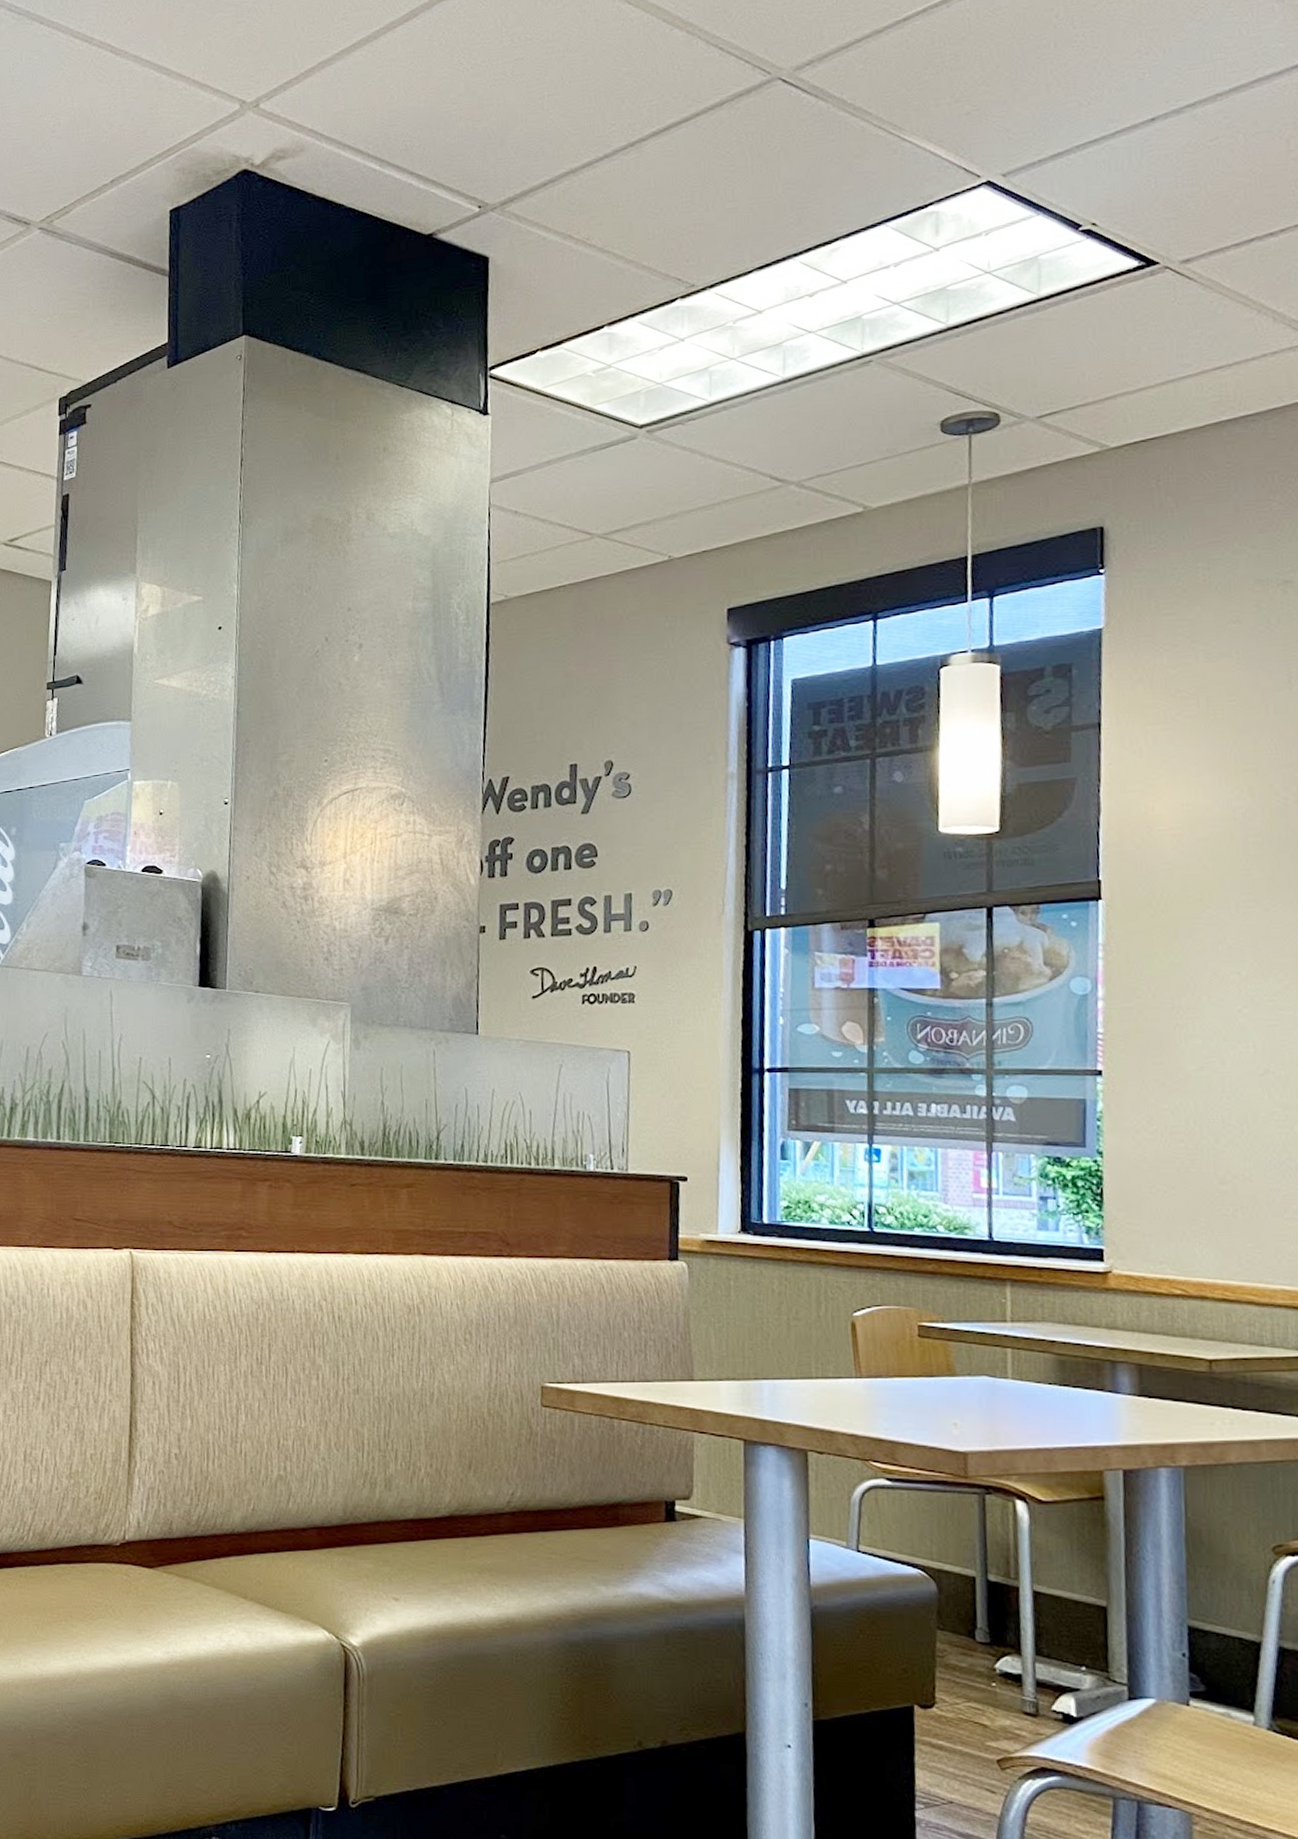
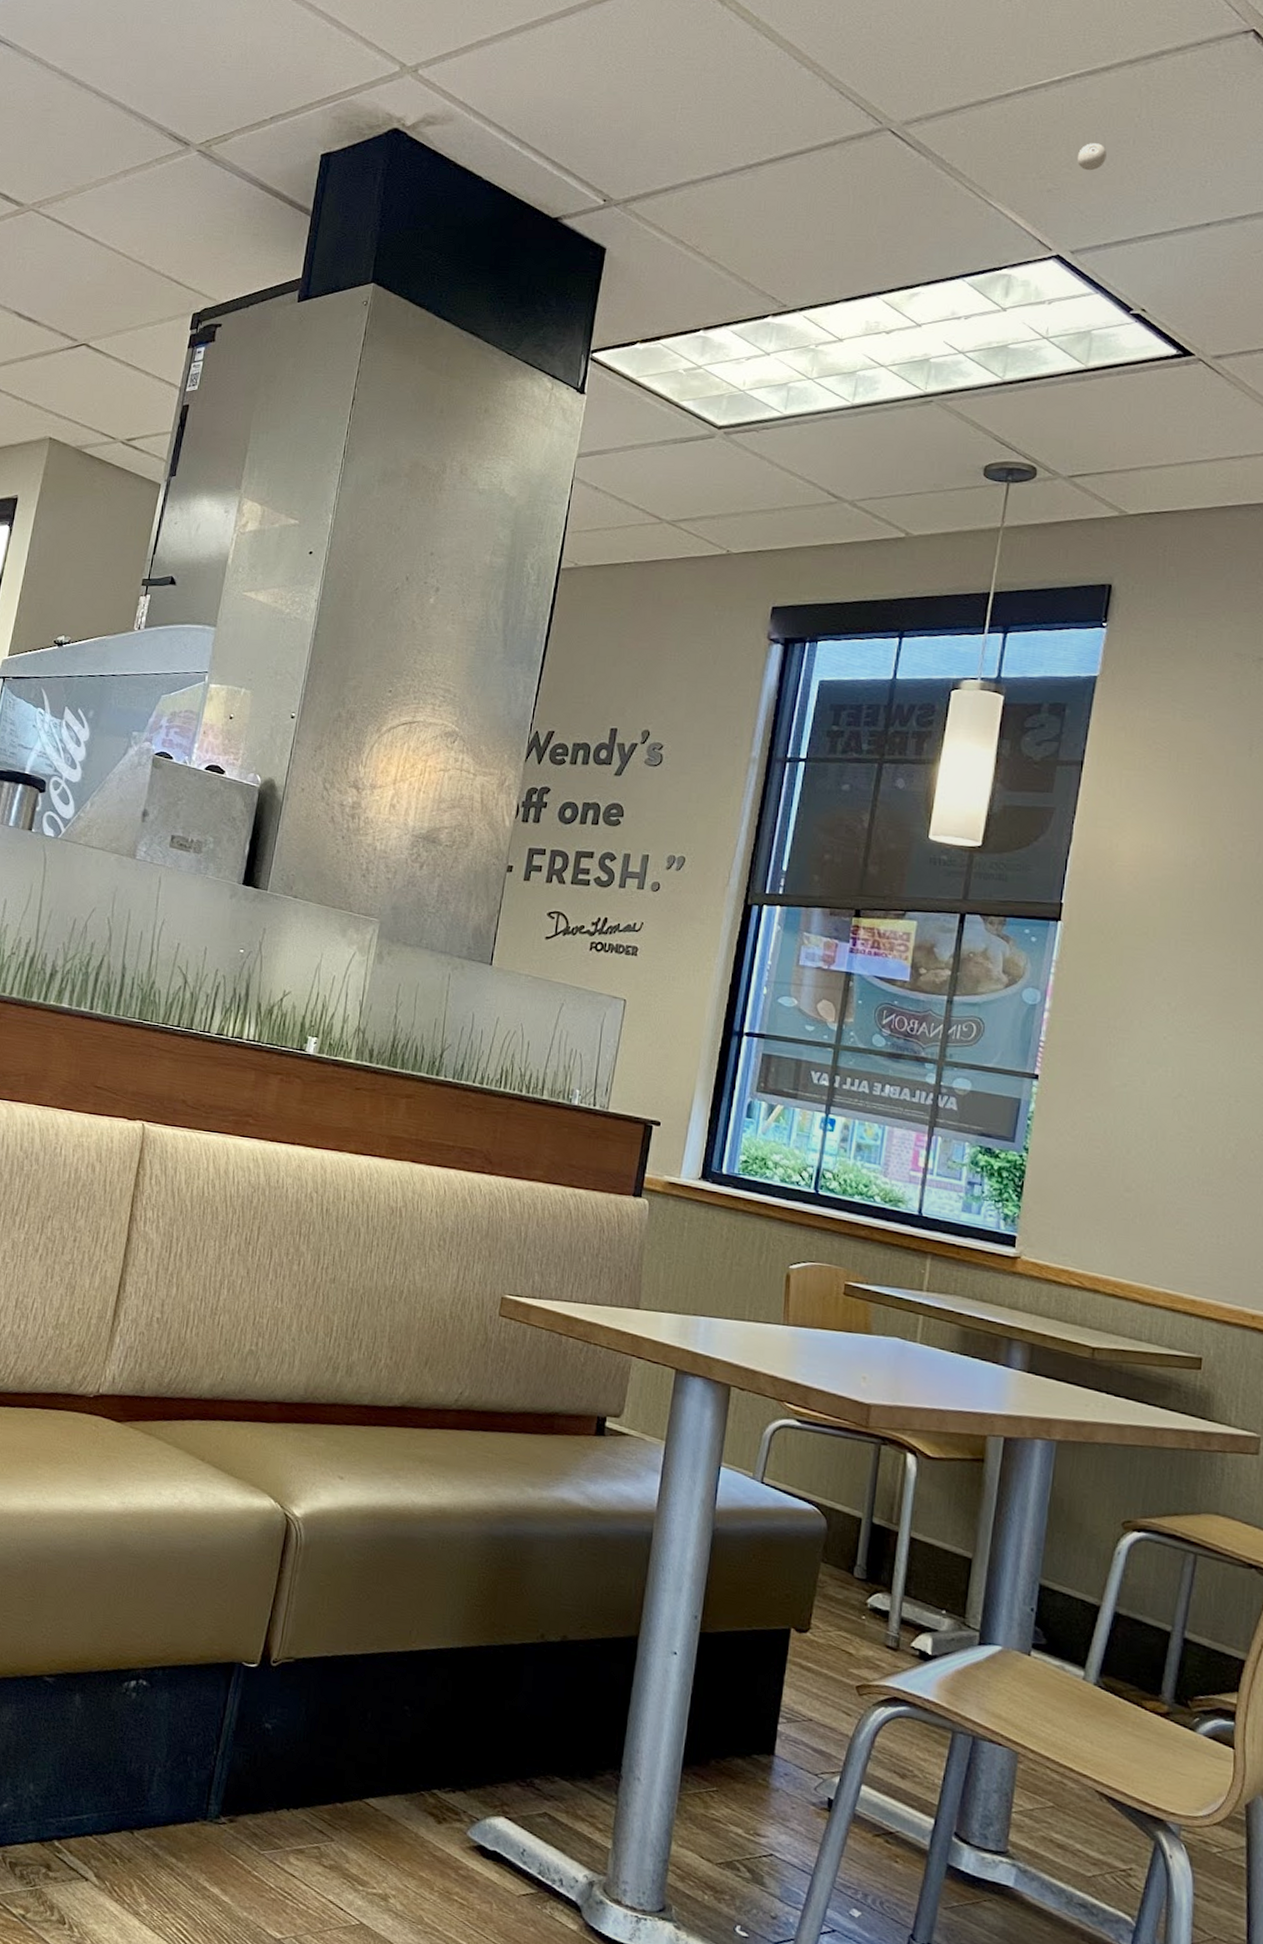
eyeball: none [994,53,1027,85] -> present [1078,143,1107,171]

